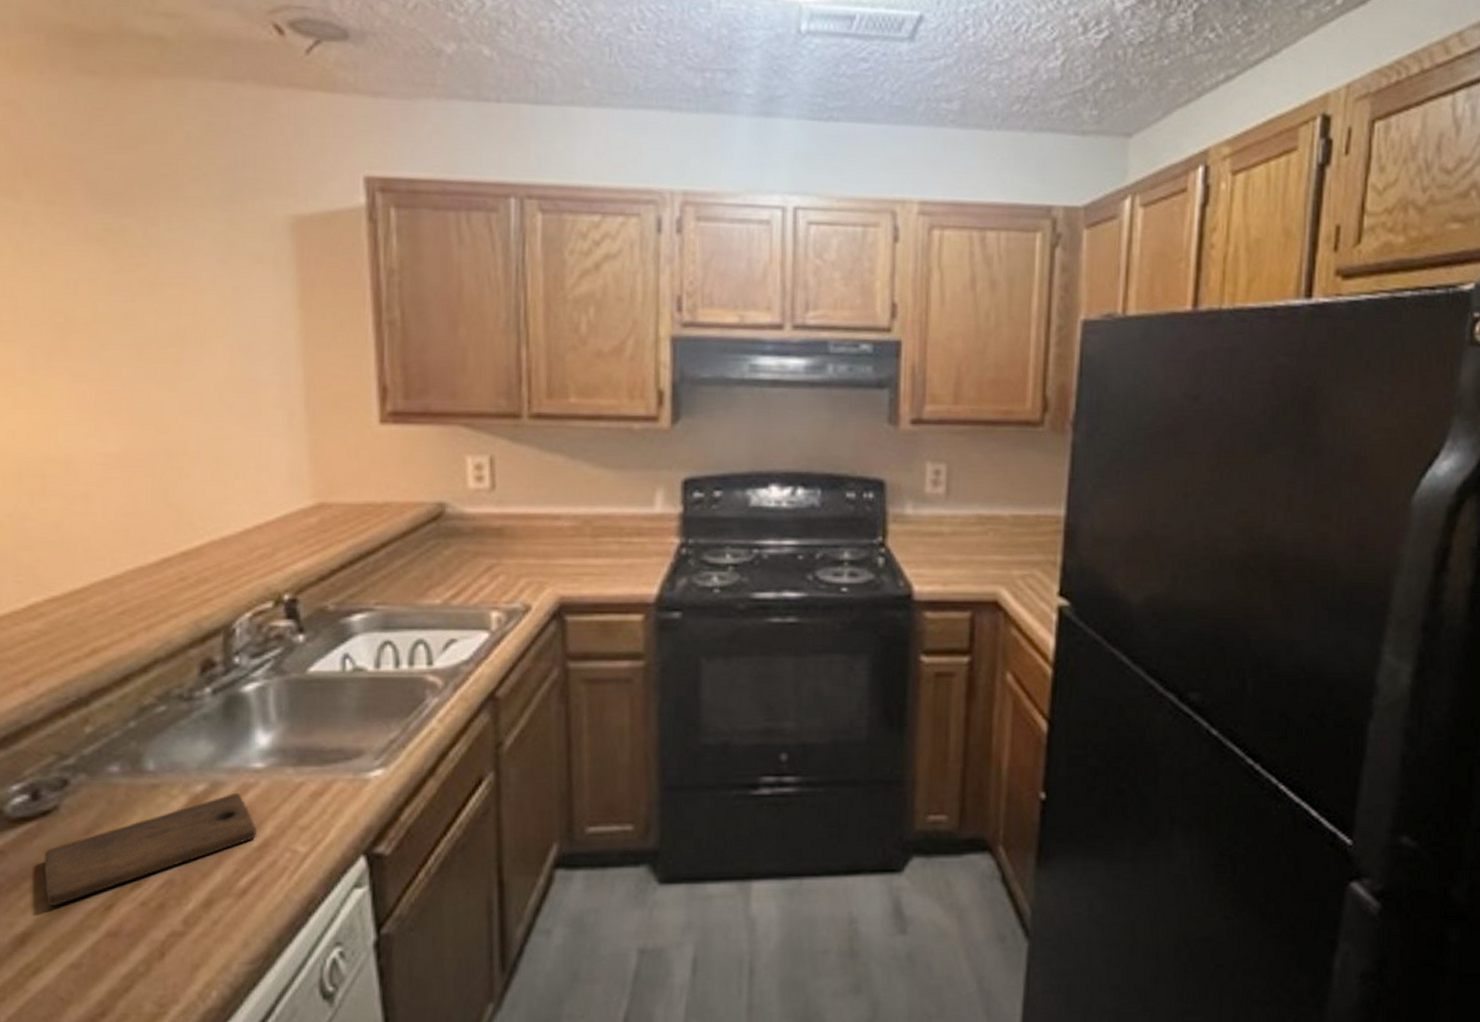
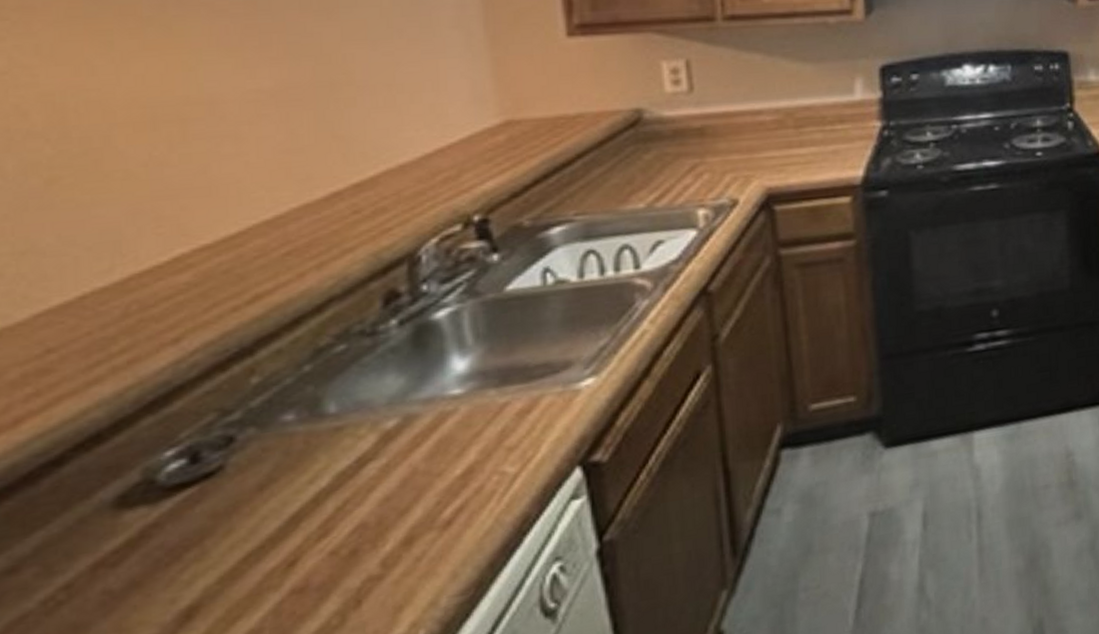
cutting board: present [43,793,257,907] -> none [209,423,459,574]

